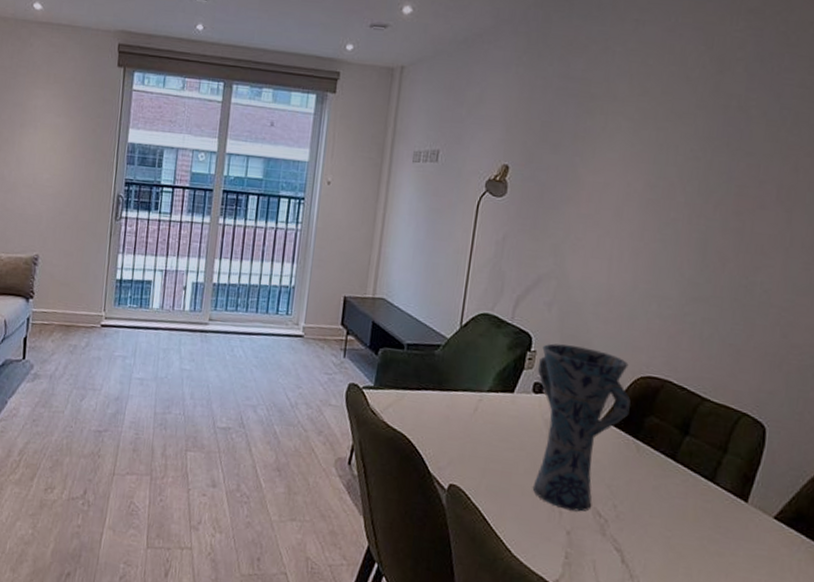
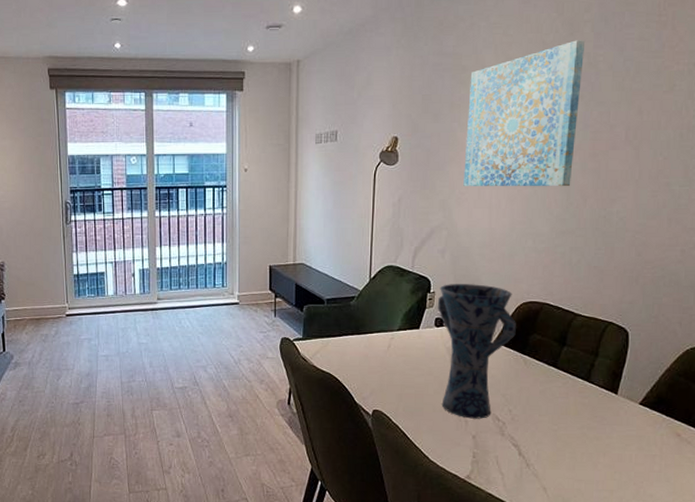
wall art: none [581,79,737,246] -> present [463,40,586,187]

